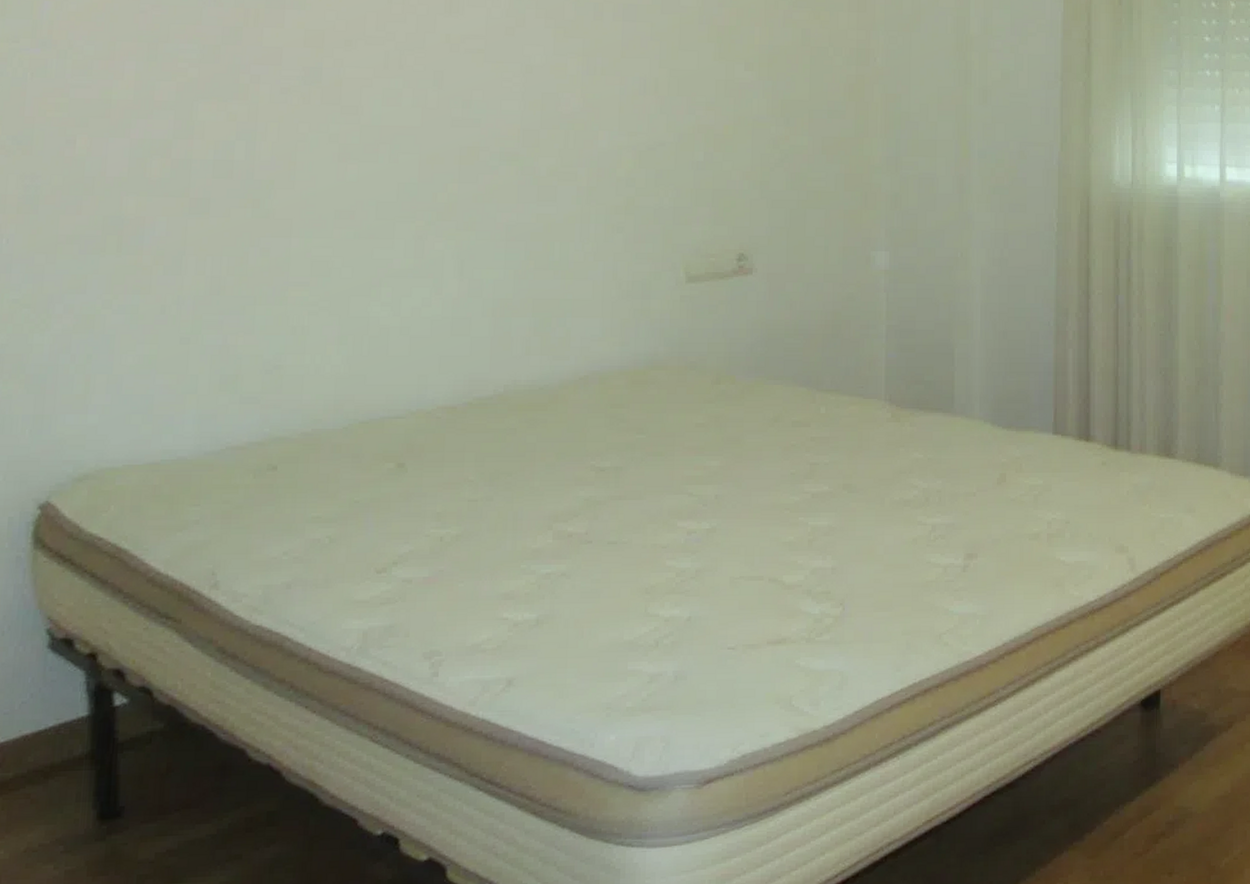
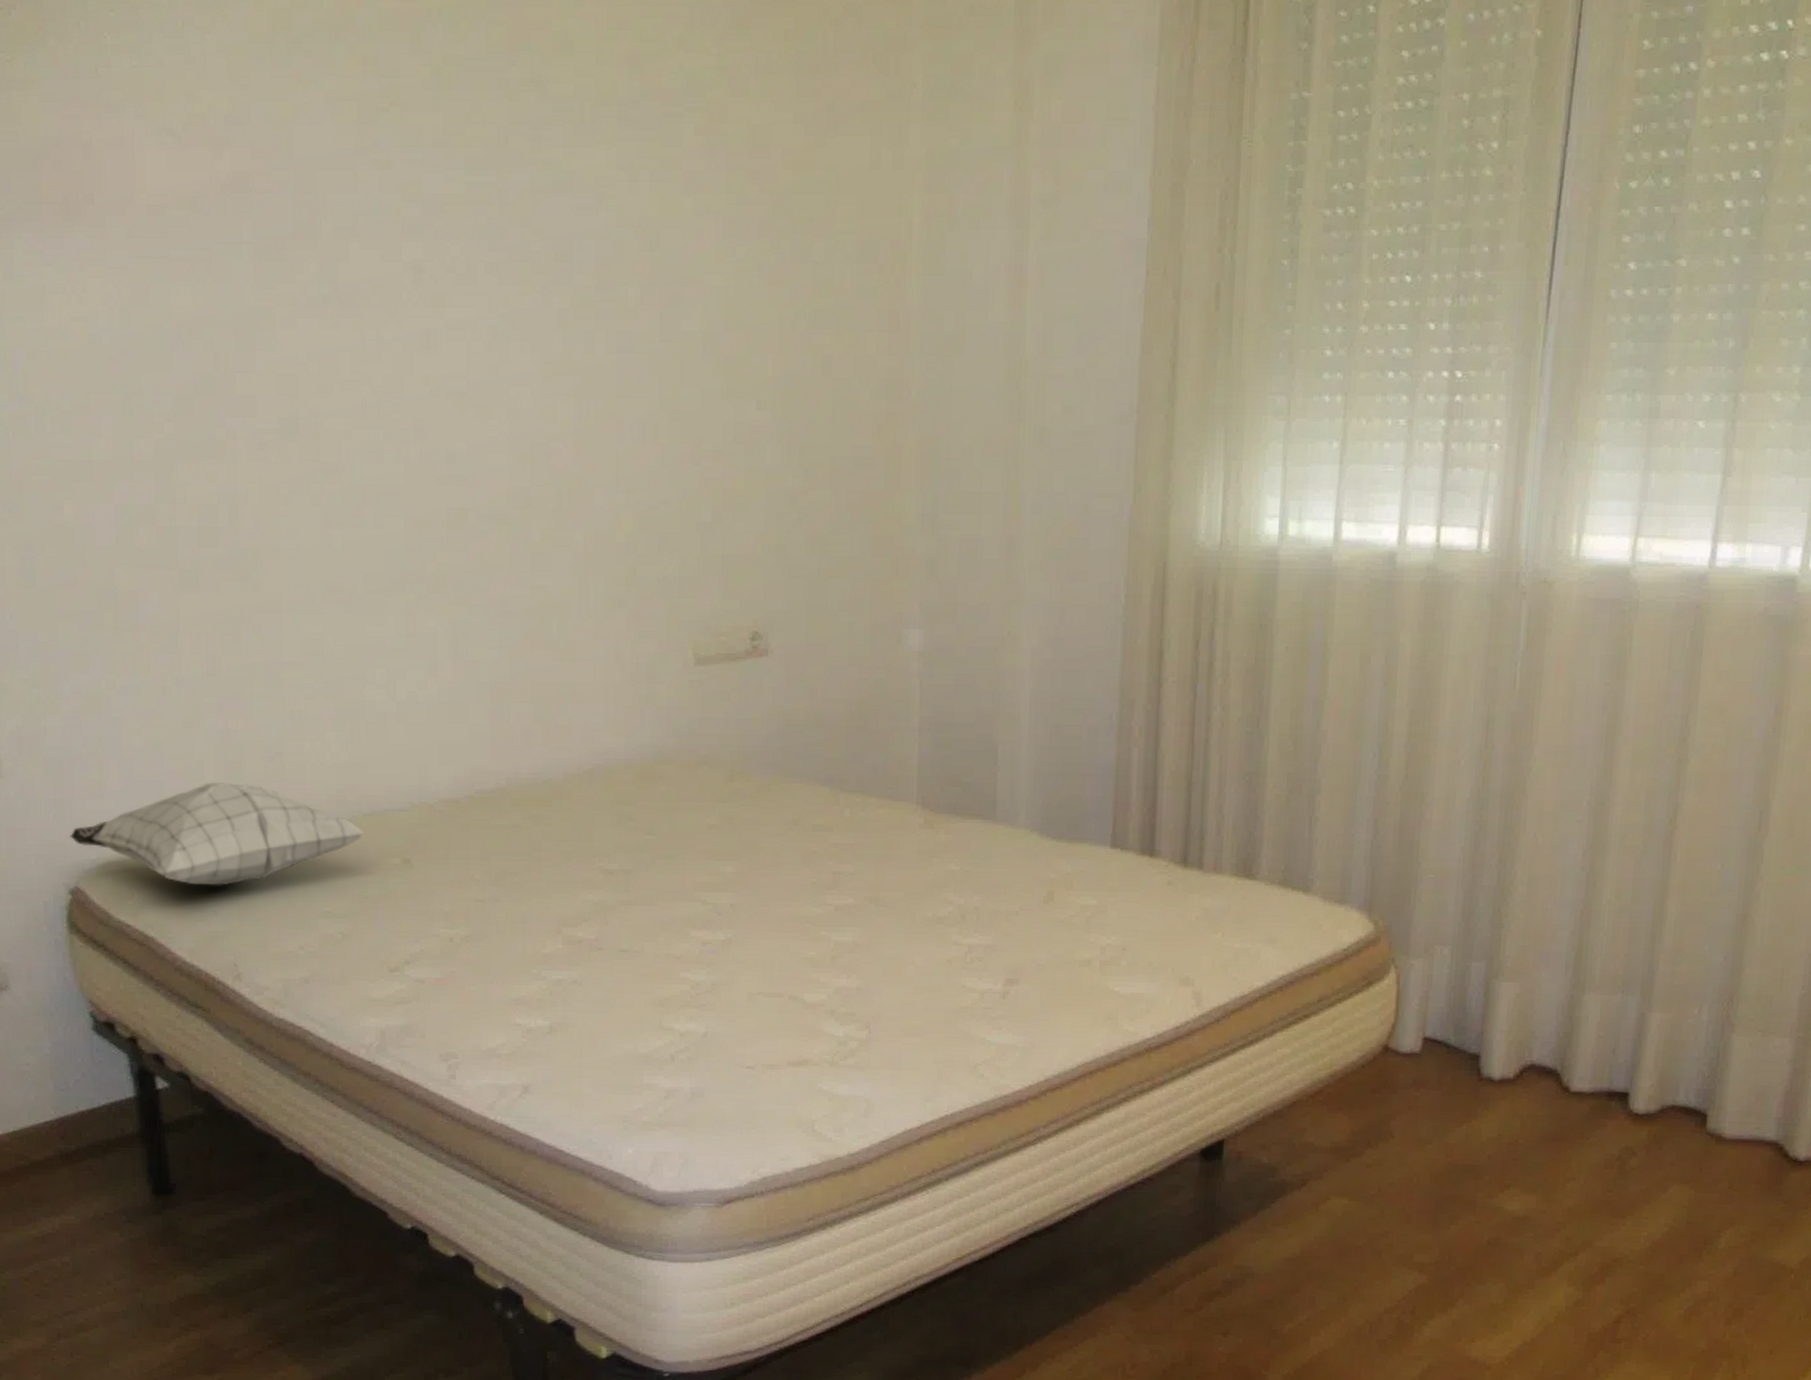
pillow: none [45,395,362,496] -> present [69,782,366,886]

